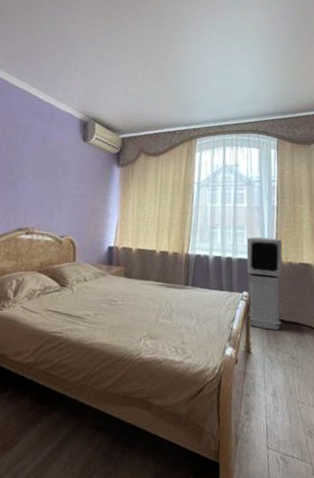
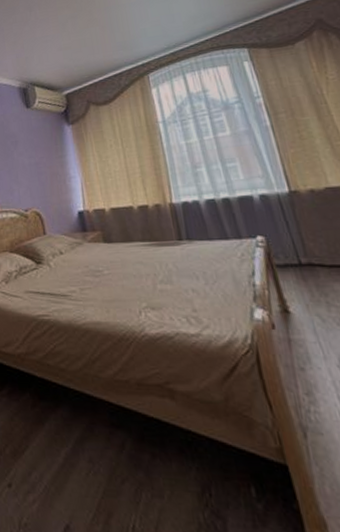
air purifier: present [246,237,283,331] -> none [242,164,324,280]

